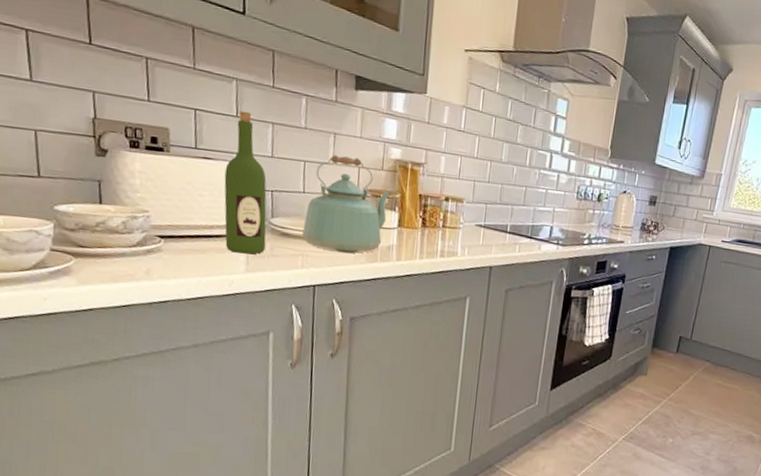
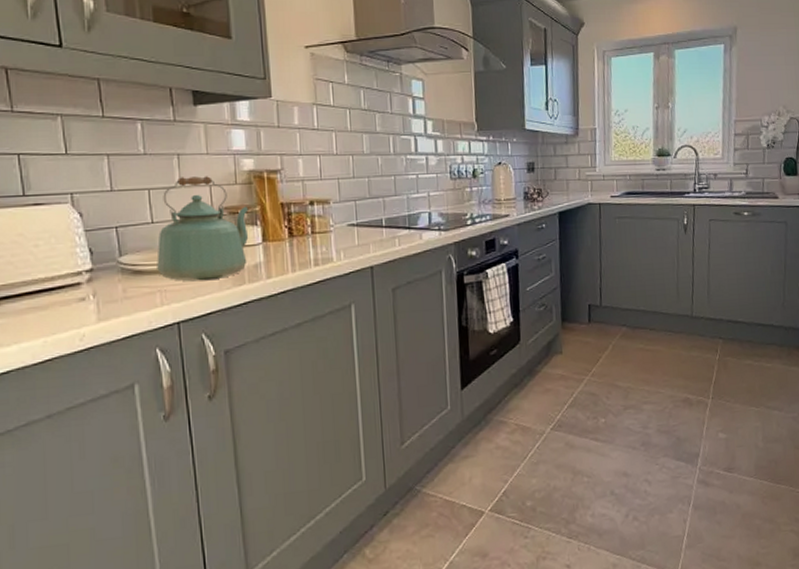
wine bottle: present [224,110,267,255] -> none [60,147,117,302]

